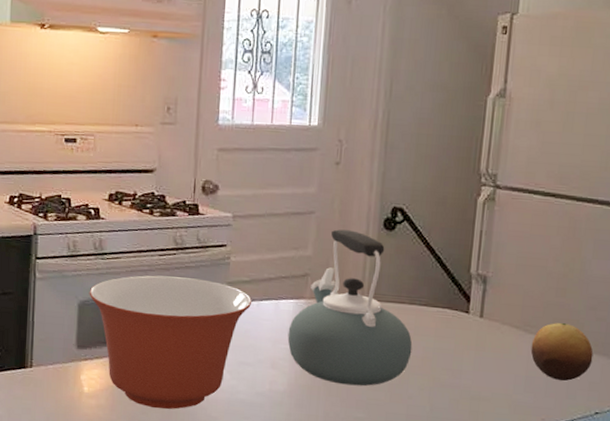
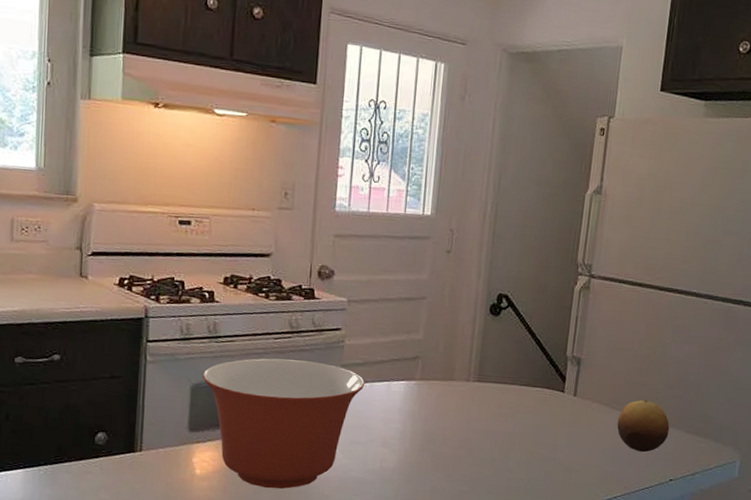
kettle: present [287,229,413,386] -> none [398,314,514,462]

